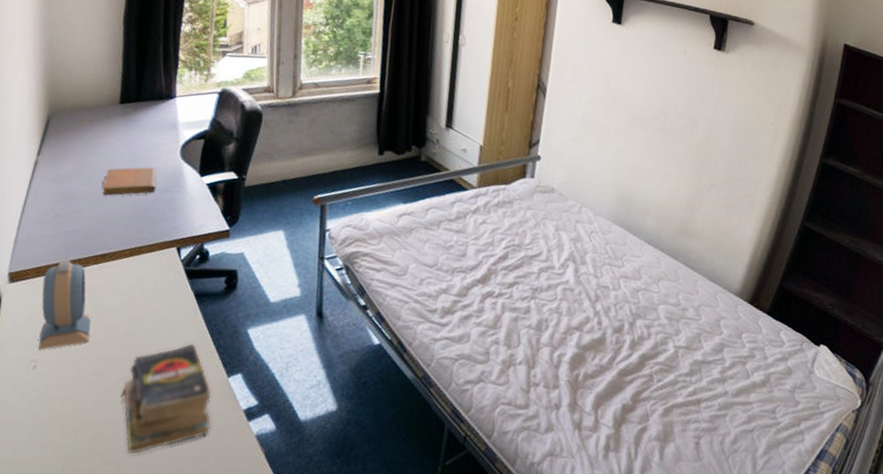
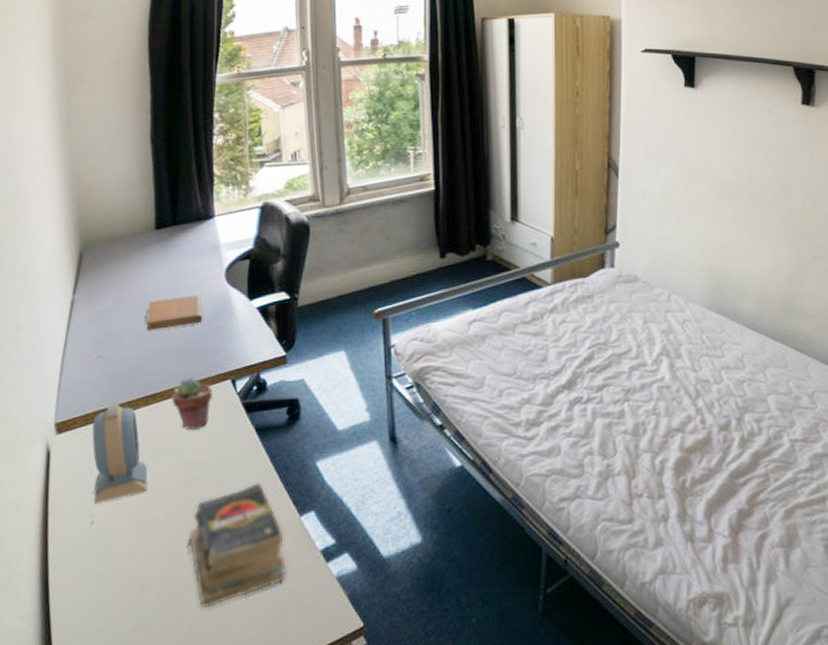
potted succulent: none [119,242,159,291] -> present [171,377,214,431]

